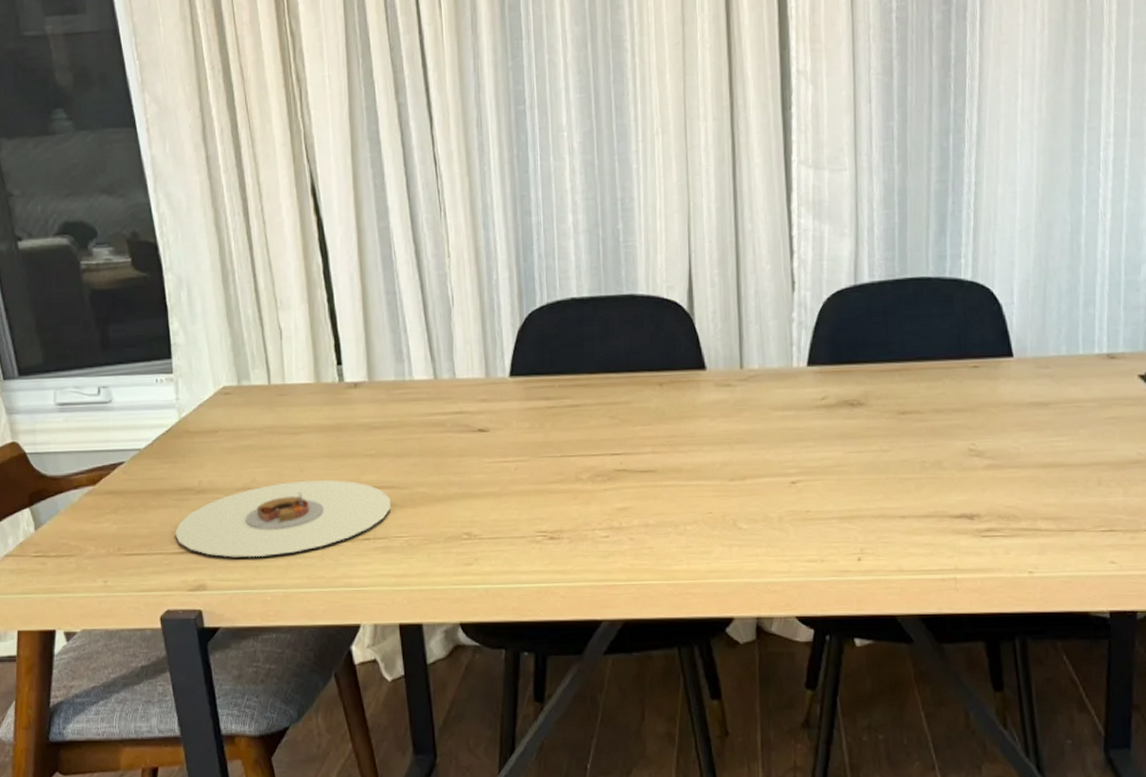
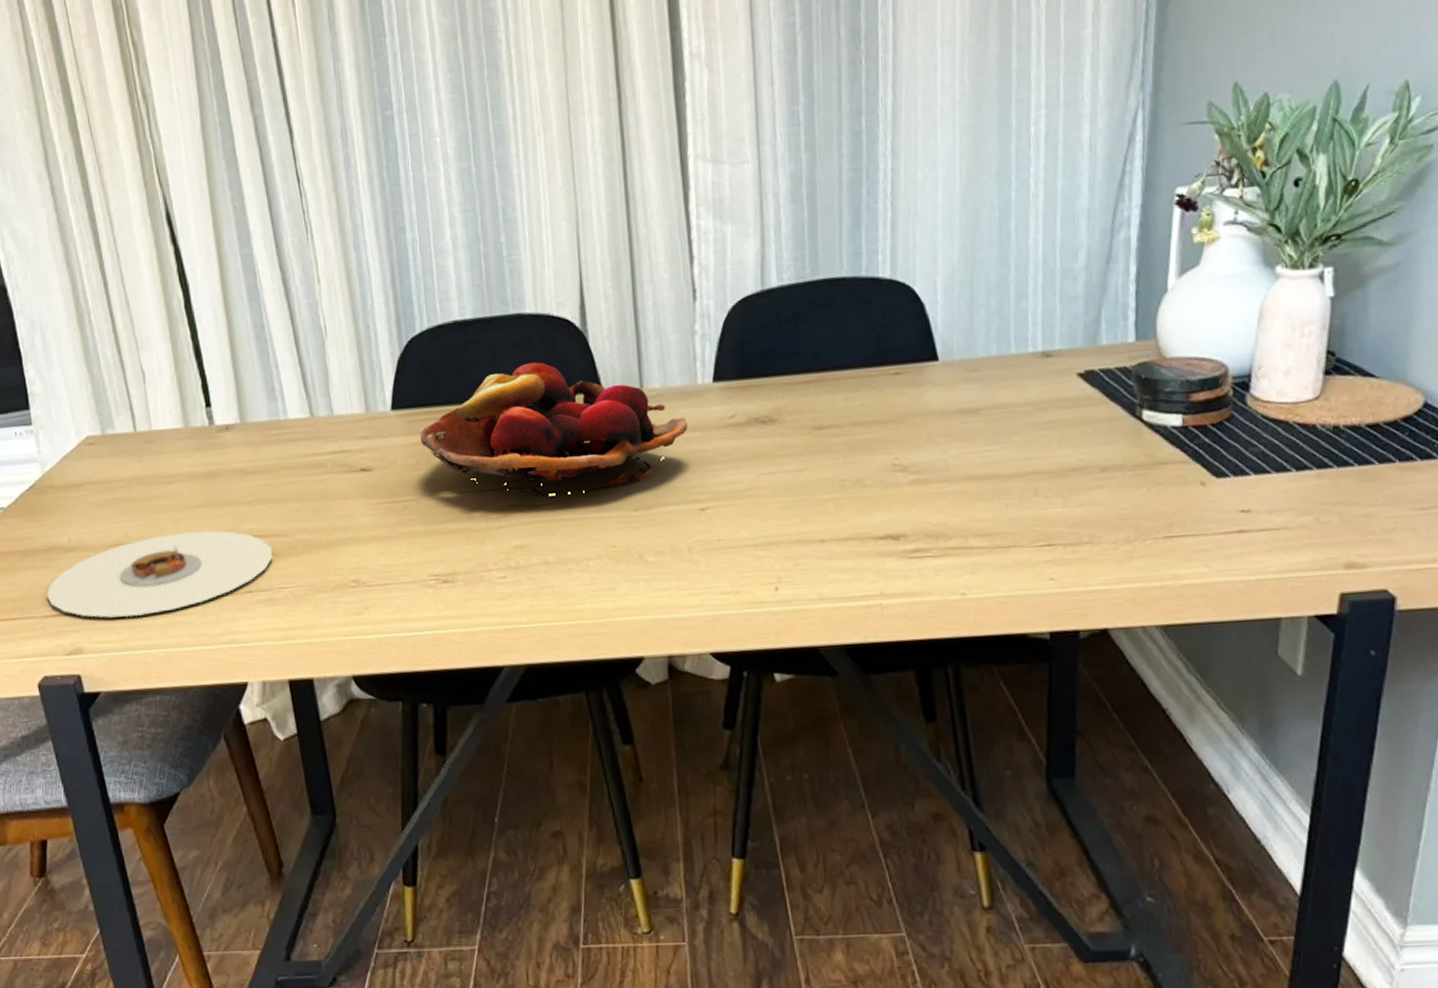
fruit basket: none [535,340,783,464] -> present [420,362,688,497]

